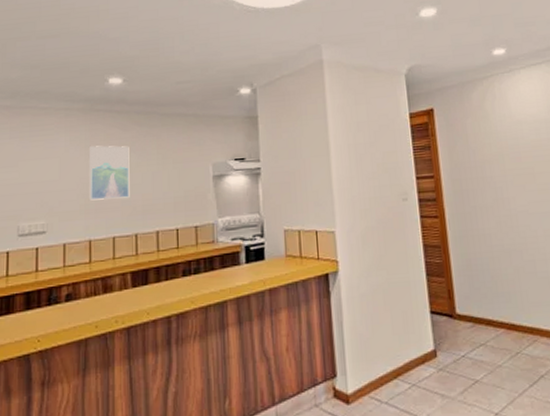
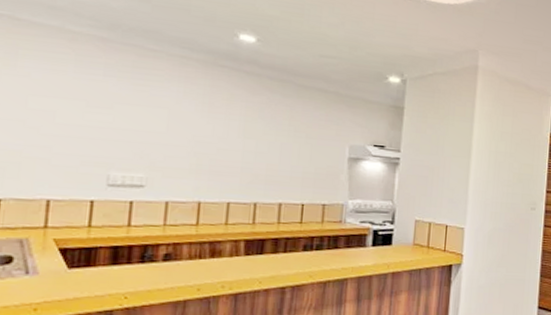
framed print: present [90,145,130,201] -> none [203,103,257,165]

